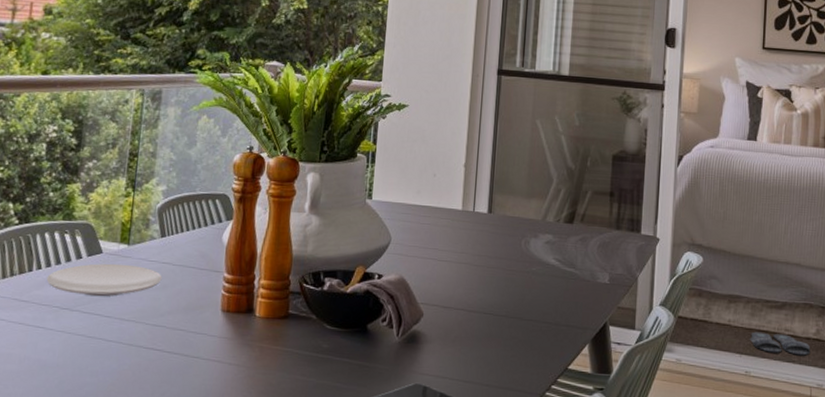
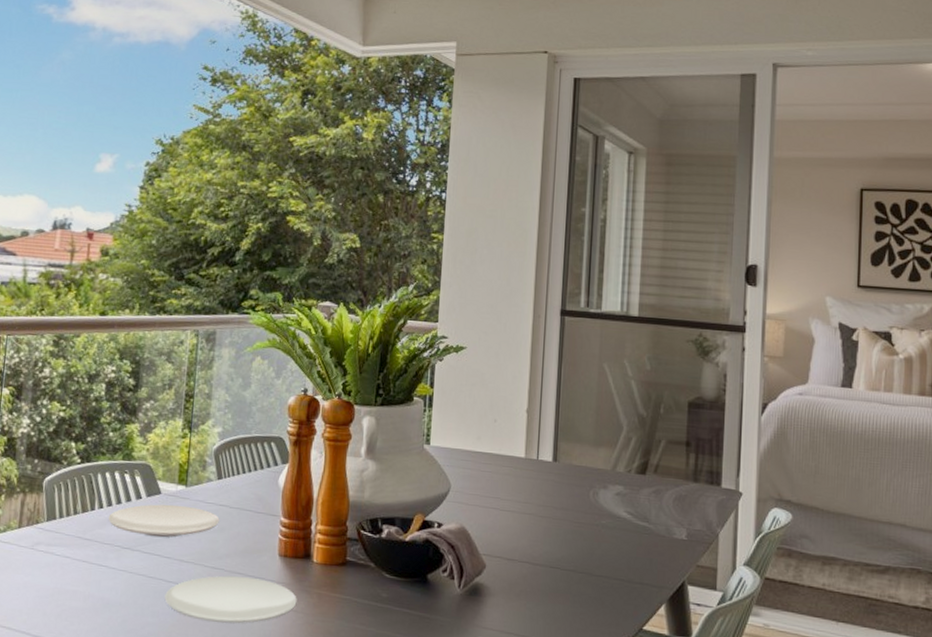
plate: none [104,332,239,381] -> present [164,575,297,624]
slippers: present [749,331,811,356] -> none [847,597,919,627]

